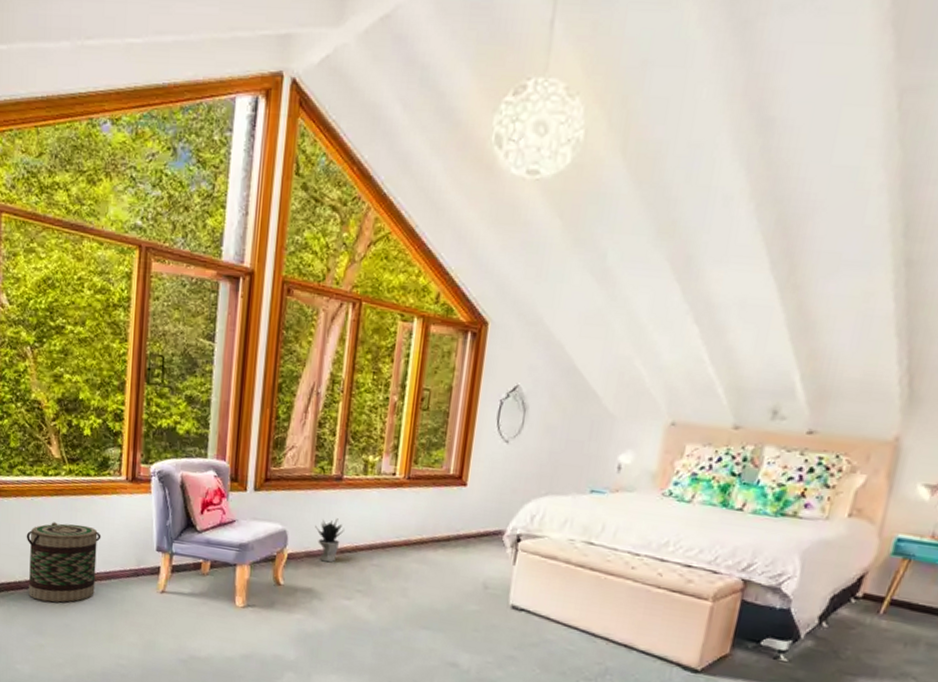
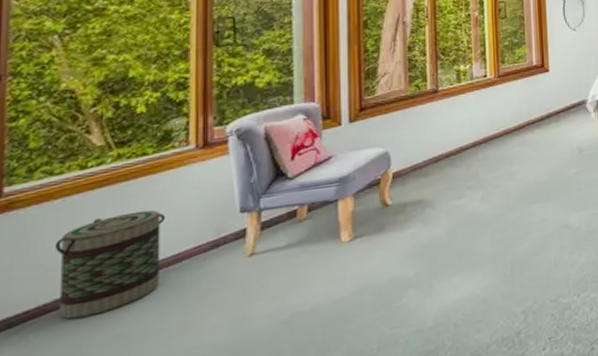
potted plant: present [315,518,345,563] -> none [417,127,447,171]

